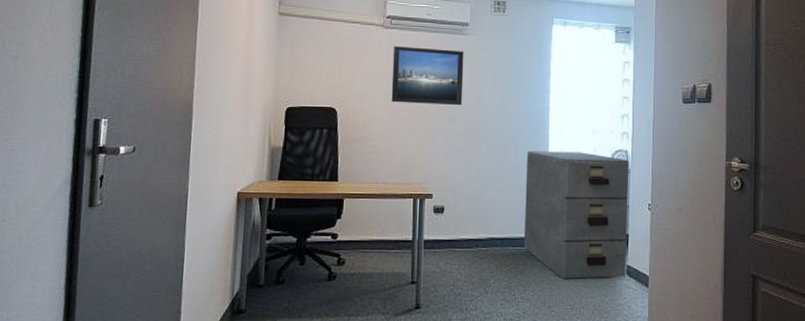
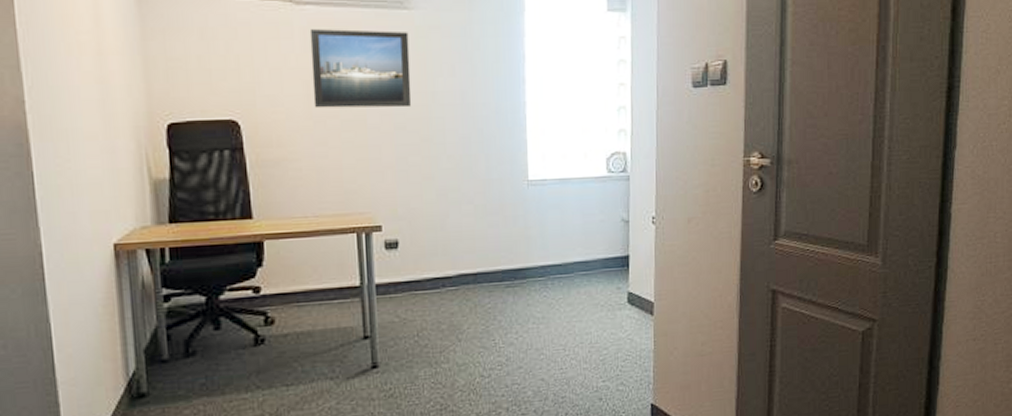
filing cabinet: present [523,150,629,279] -> none [500,158,629,315]

